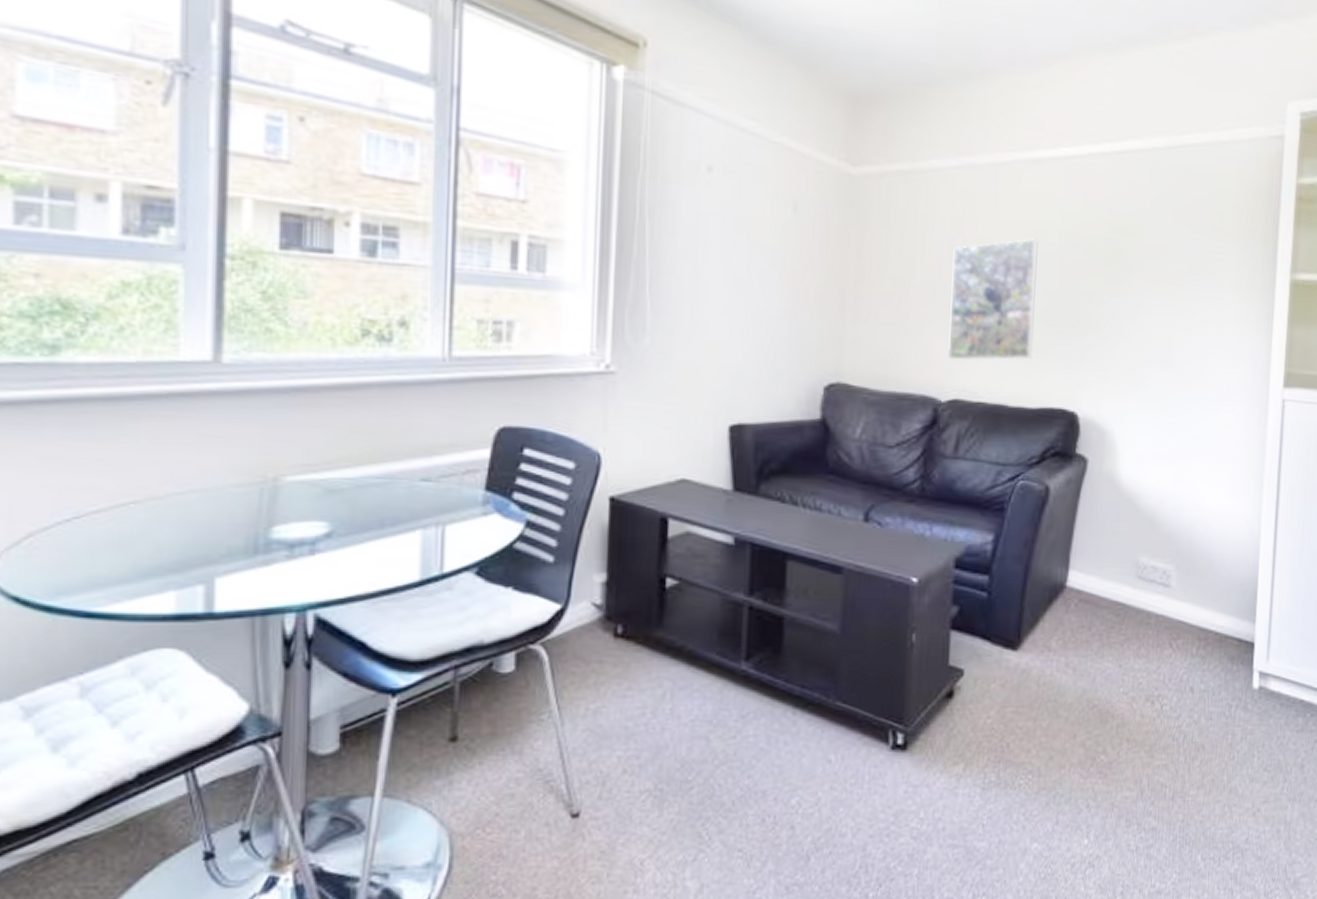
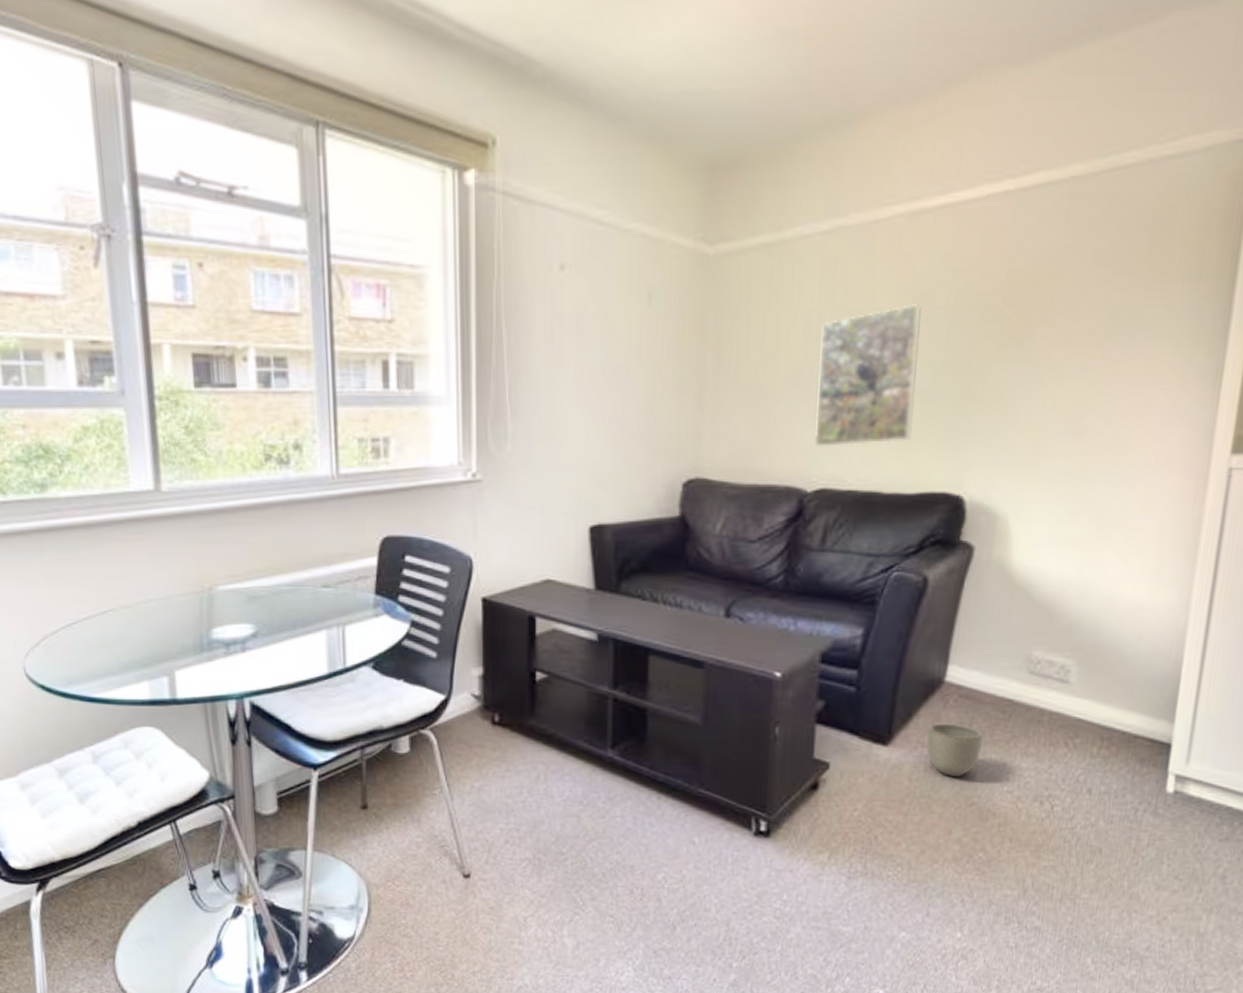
planter: none [1051,627,1101,680] -> present [926,723,984,777]

